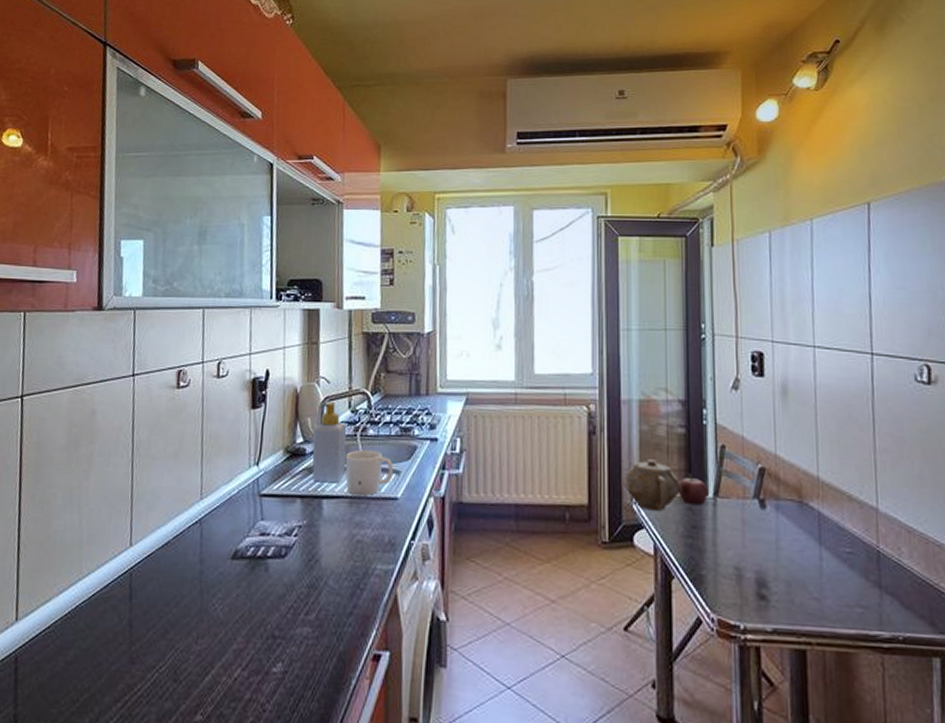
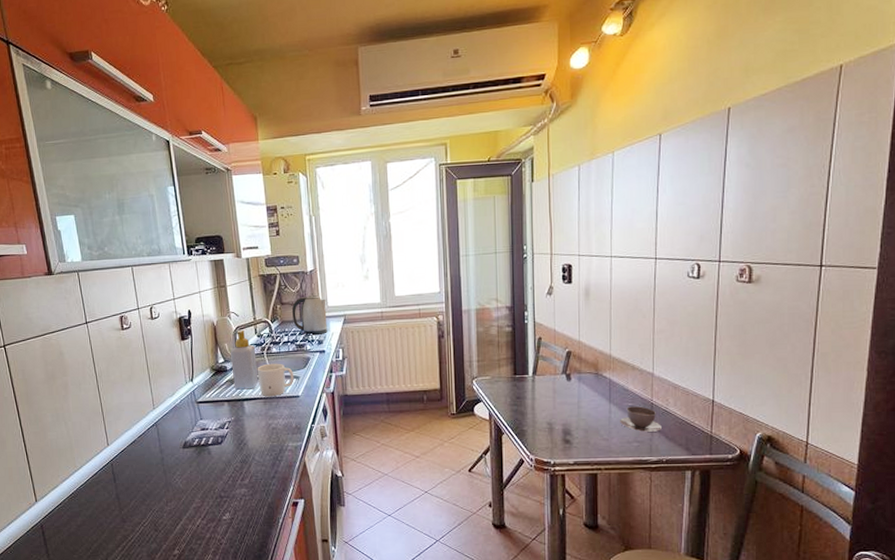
kettle: none [398,363,445,416] -> present [291,294,328,335]
teapot: present [625,459,680,511] -> none [466,352,508,389]
fruit: present [678,473,709,504] -> none [506,360,529,382]
teacup: none [835,553,894,594] -> present [620,406,661,432]

